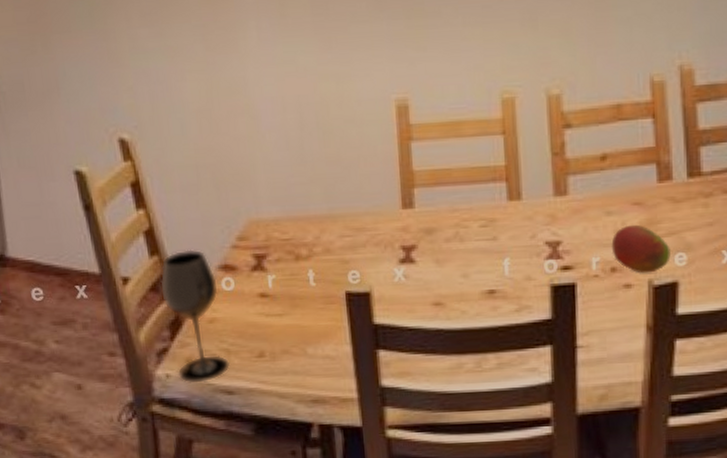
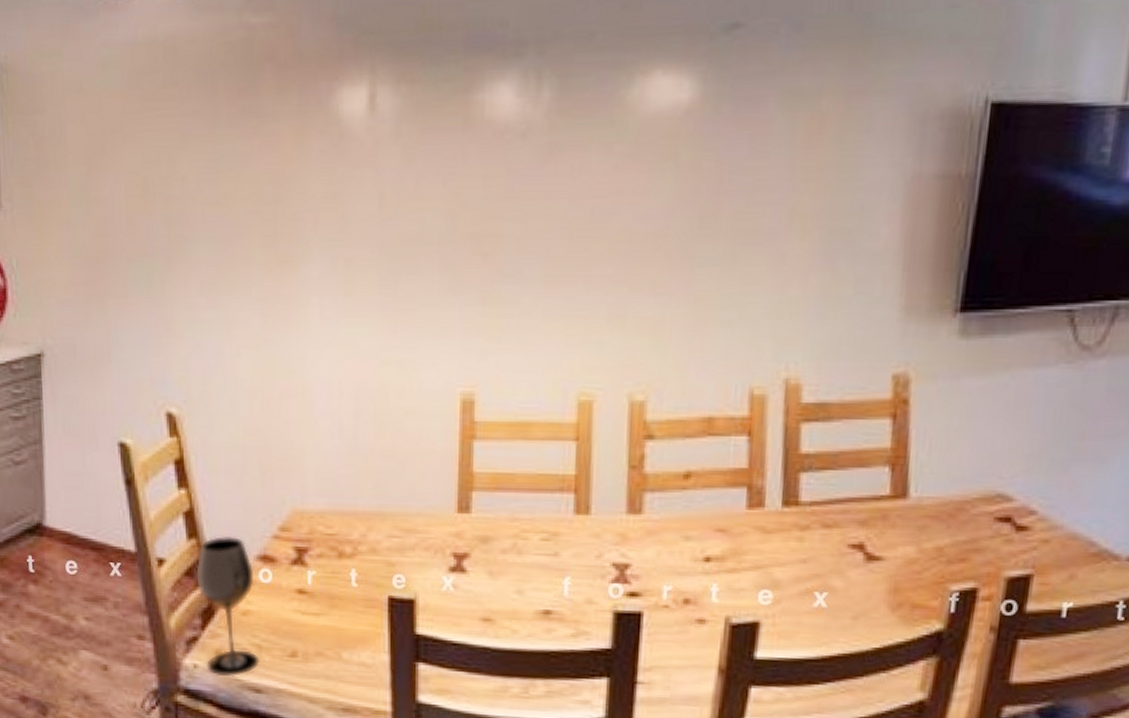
fruit: present [611,224,672,273] -> none [686,553,756,609]

